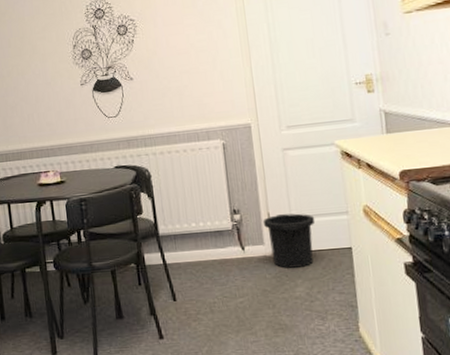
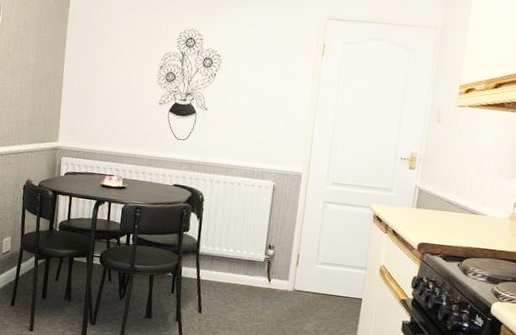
trash can: present [263,213,315,268] -> none [291,257,337,307]

